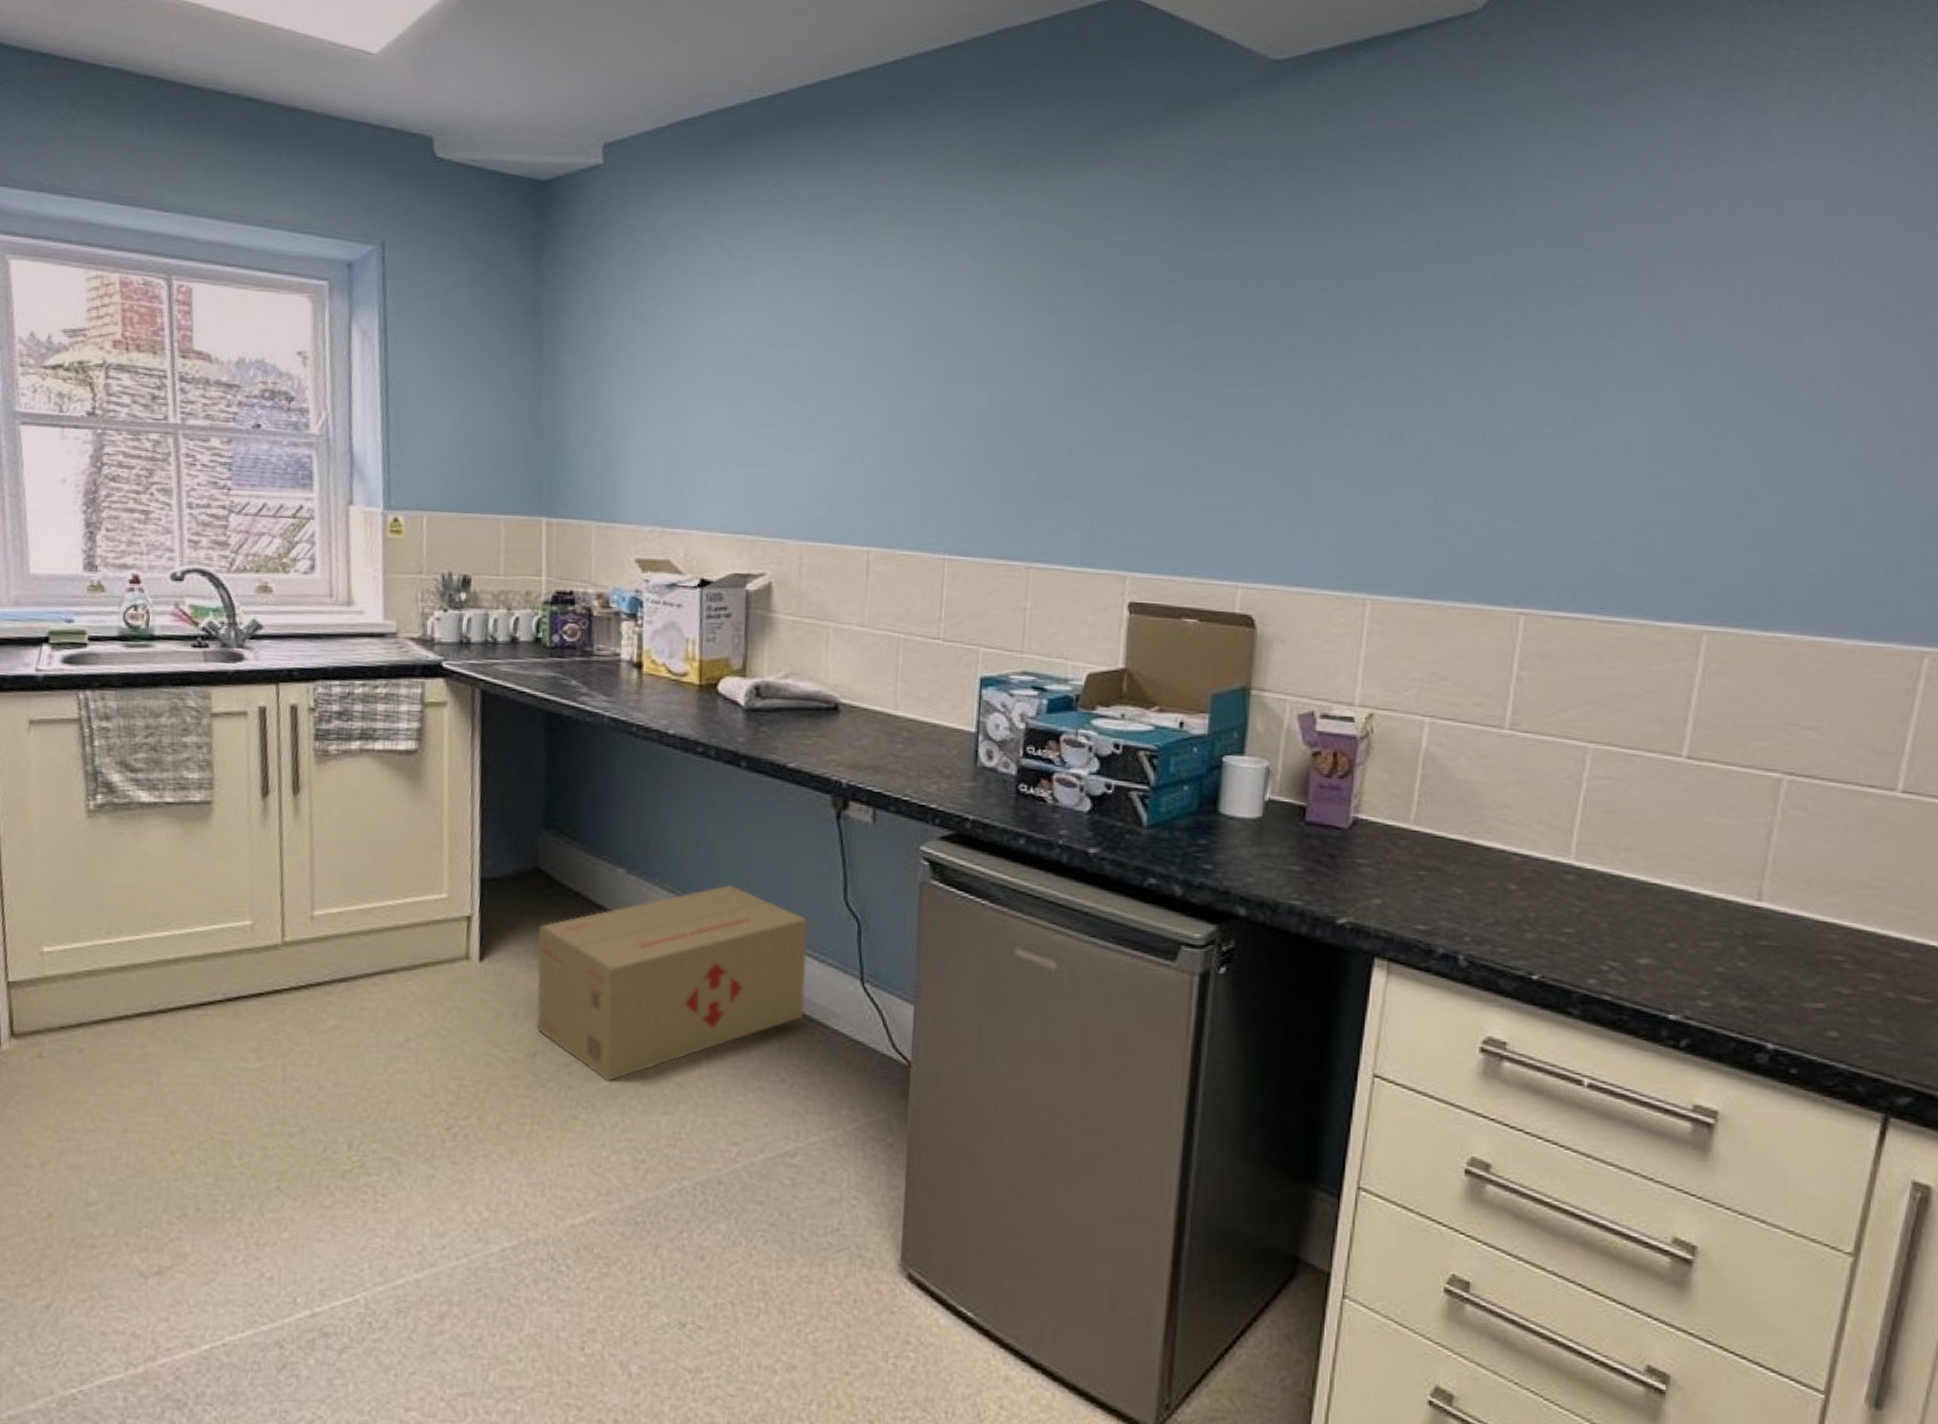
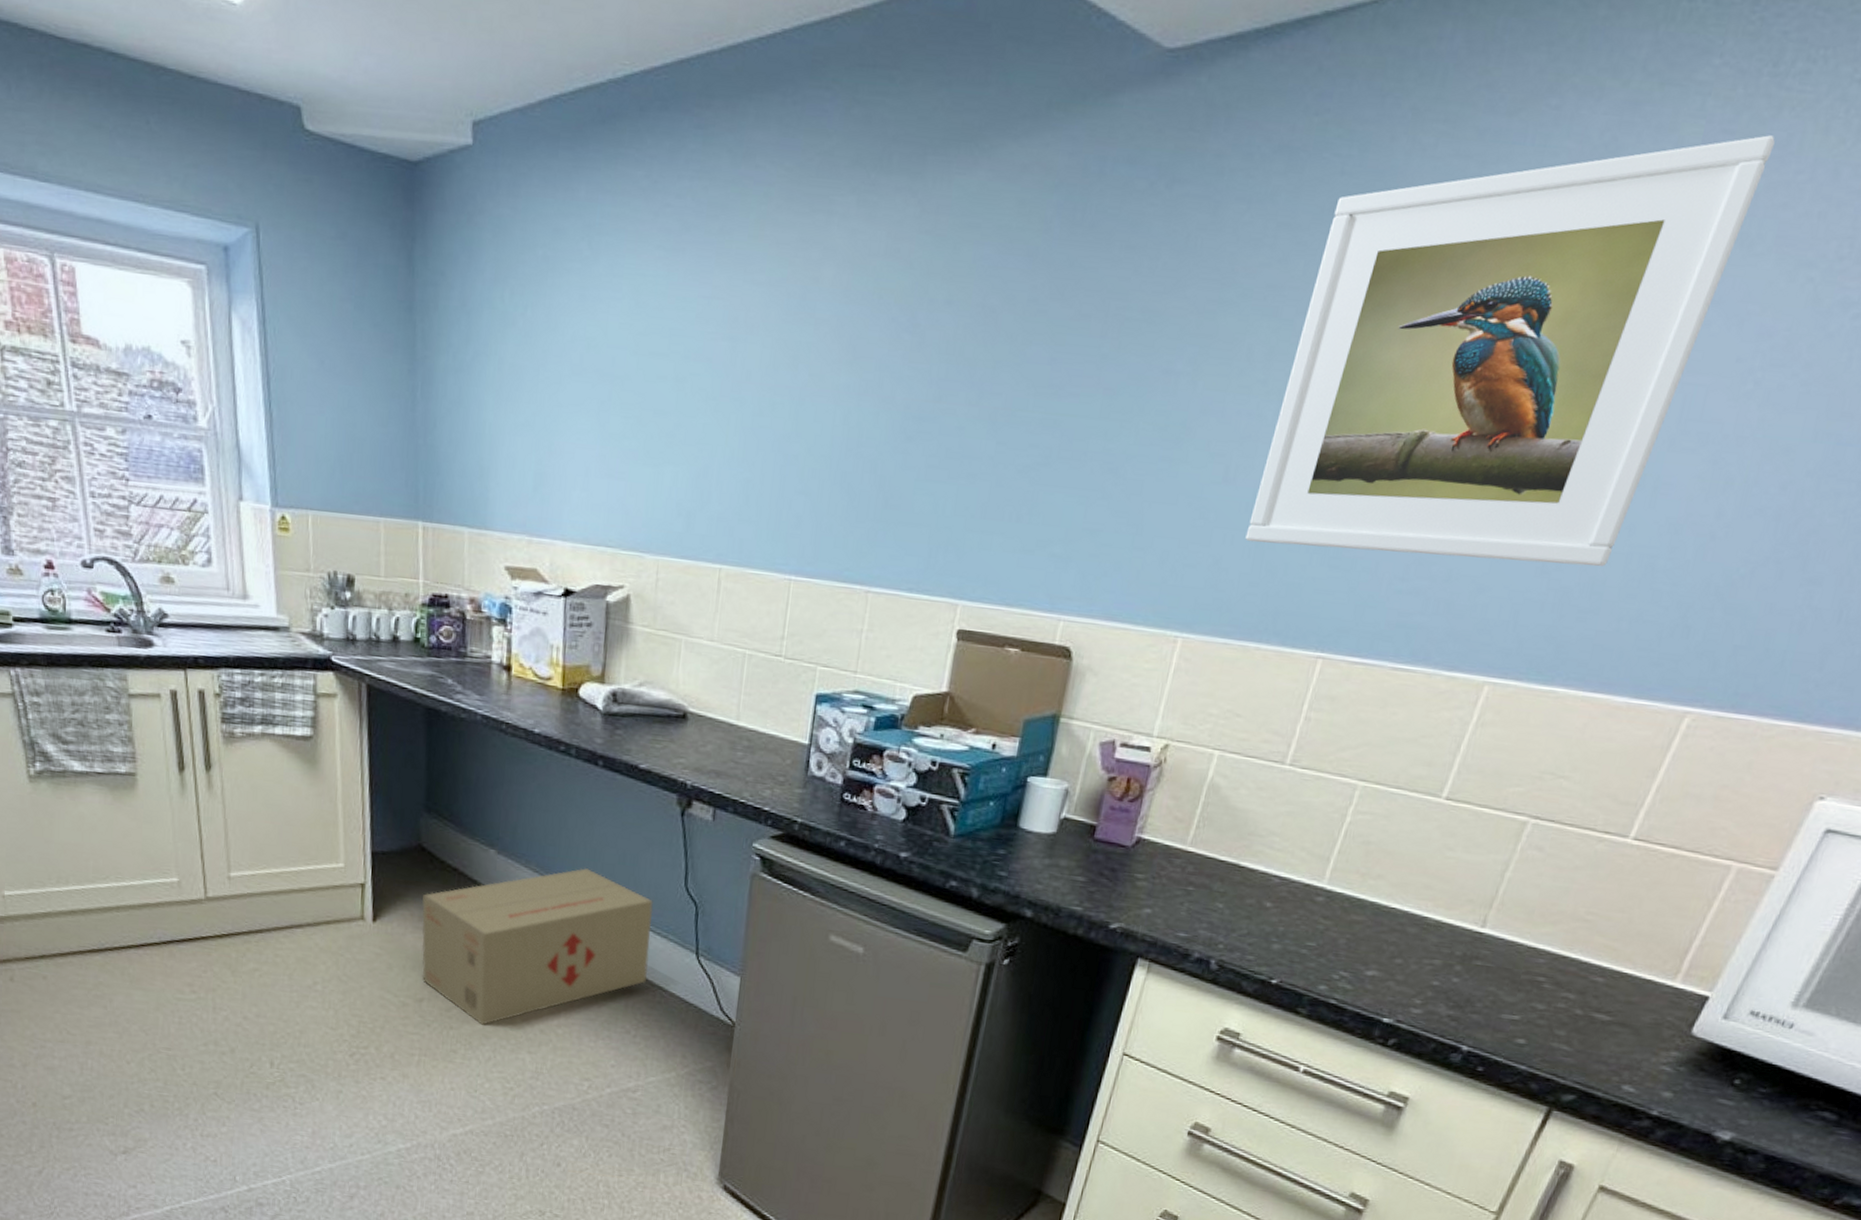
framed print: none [1421,111,1867,509] -> present [1245,135,1775,567]

